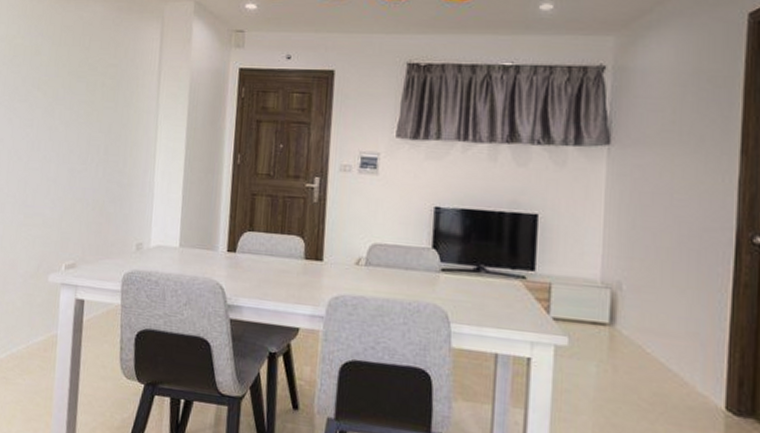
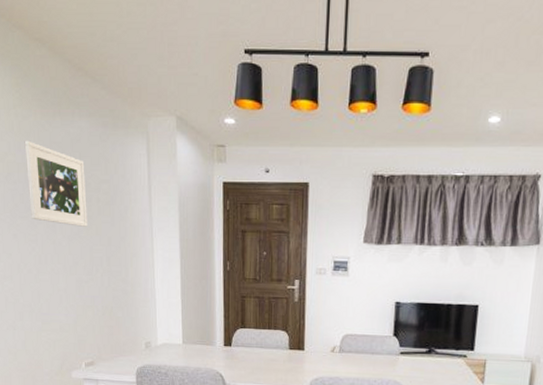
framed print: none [30,24,93,112] -> present [24,140,88,227]

